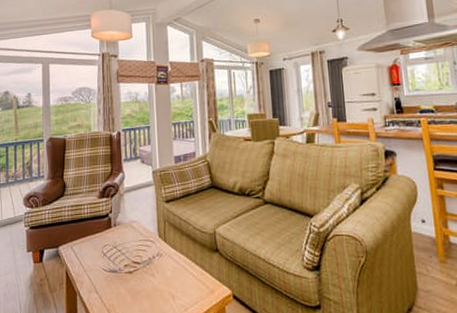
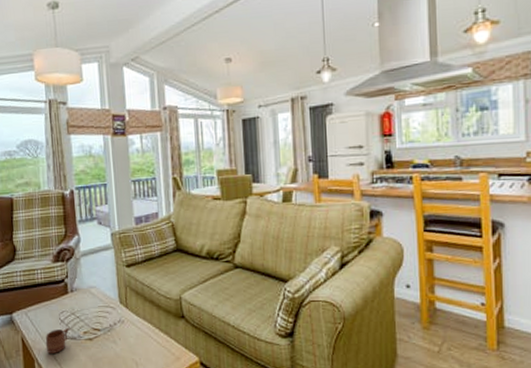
mug: none [88,261,113,286] -> present [45,328,71,353]

